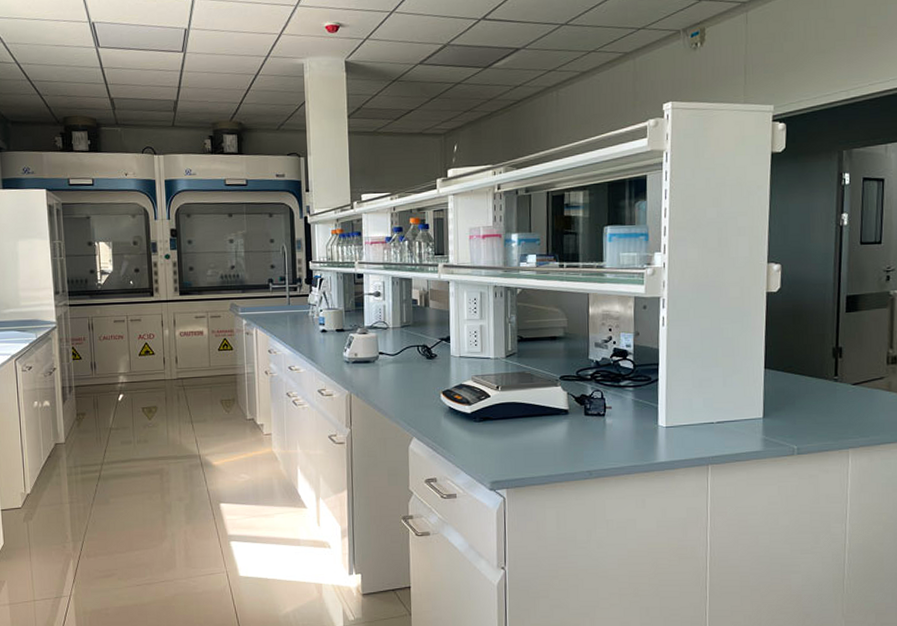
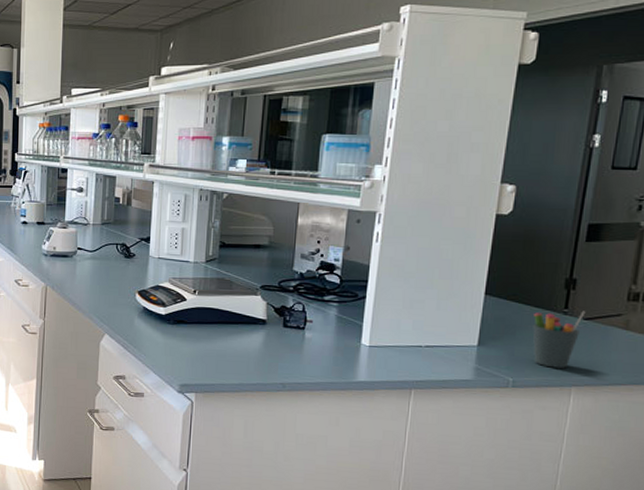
pen holder: none [809,377,853,433] -> present [532,311,586,369]

